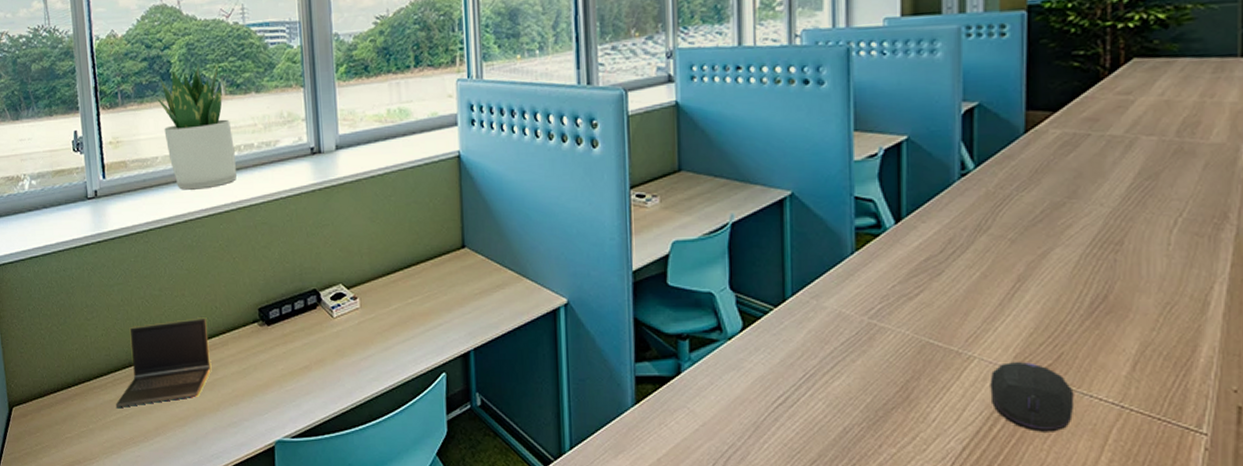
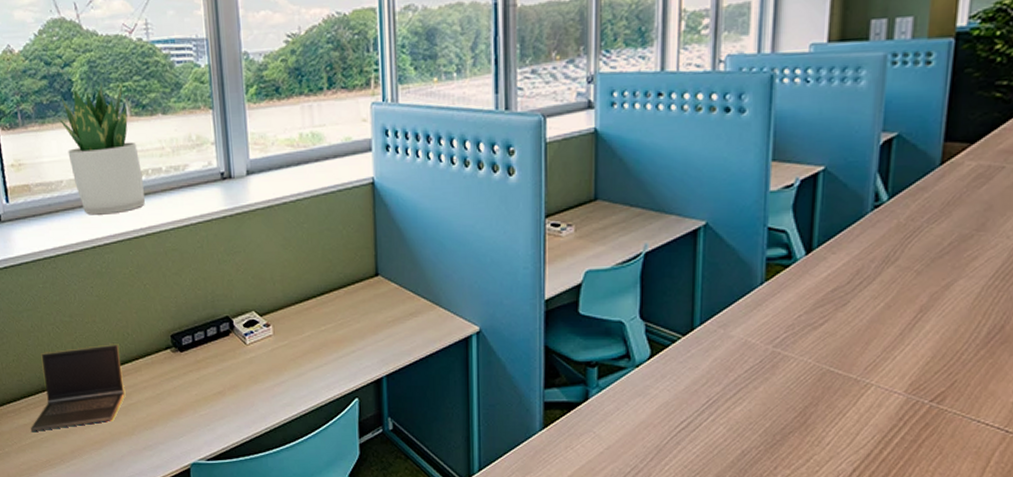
computer mouse: present [990,362,1075,432] -> none [883,389,963,455]

